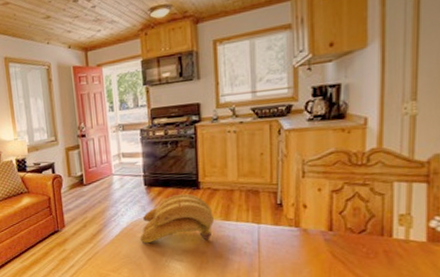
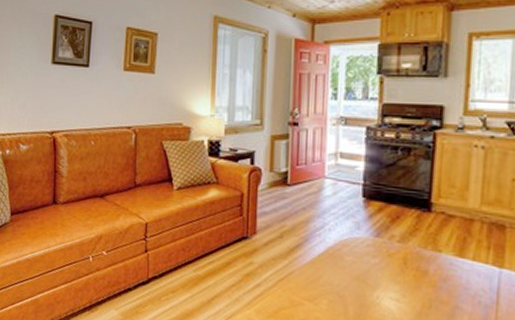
banana bunch: present [140,193,215,244] -> none [348,214,446,278]

